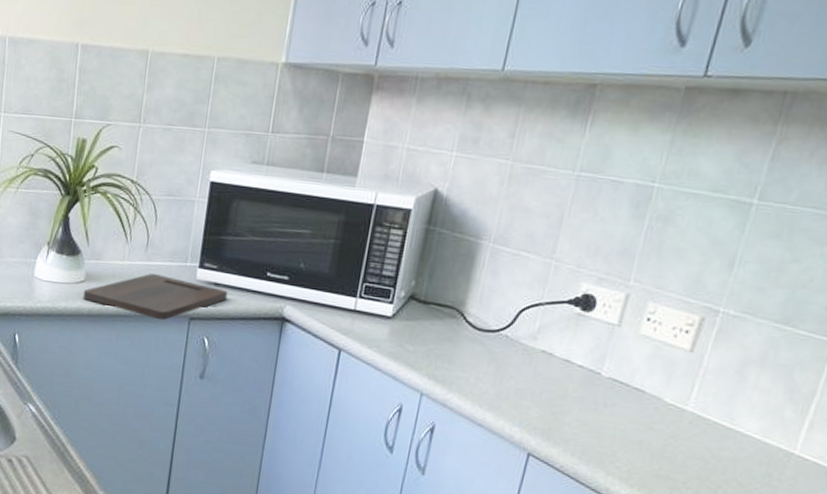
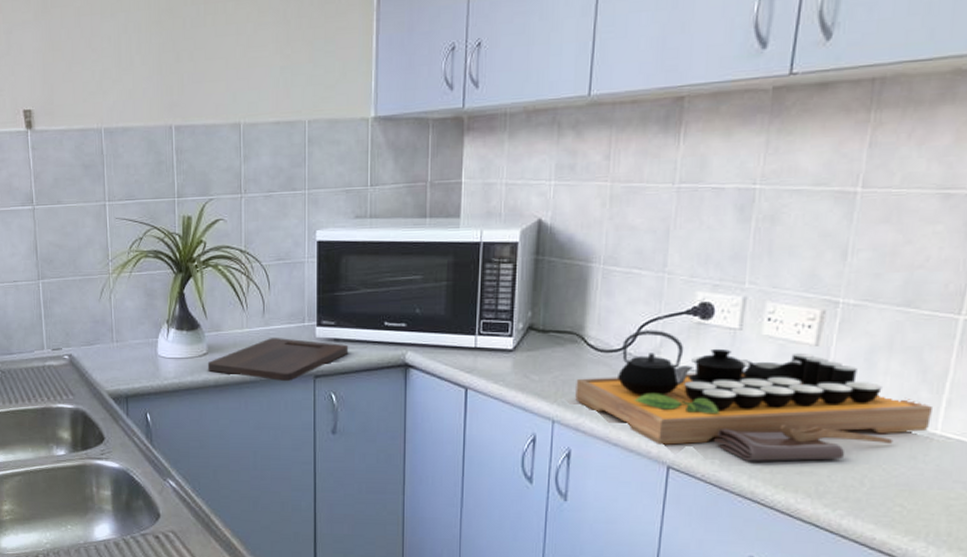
tea set: none [446,314,795,468] -> present [575,330,932,461]

